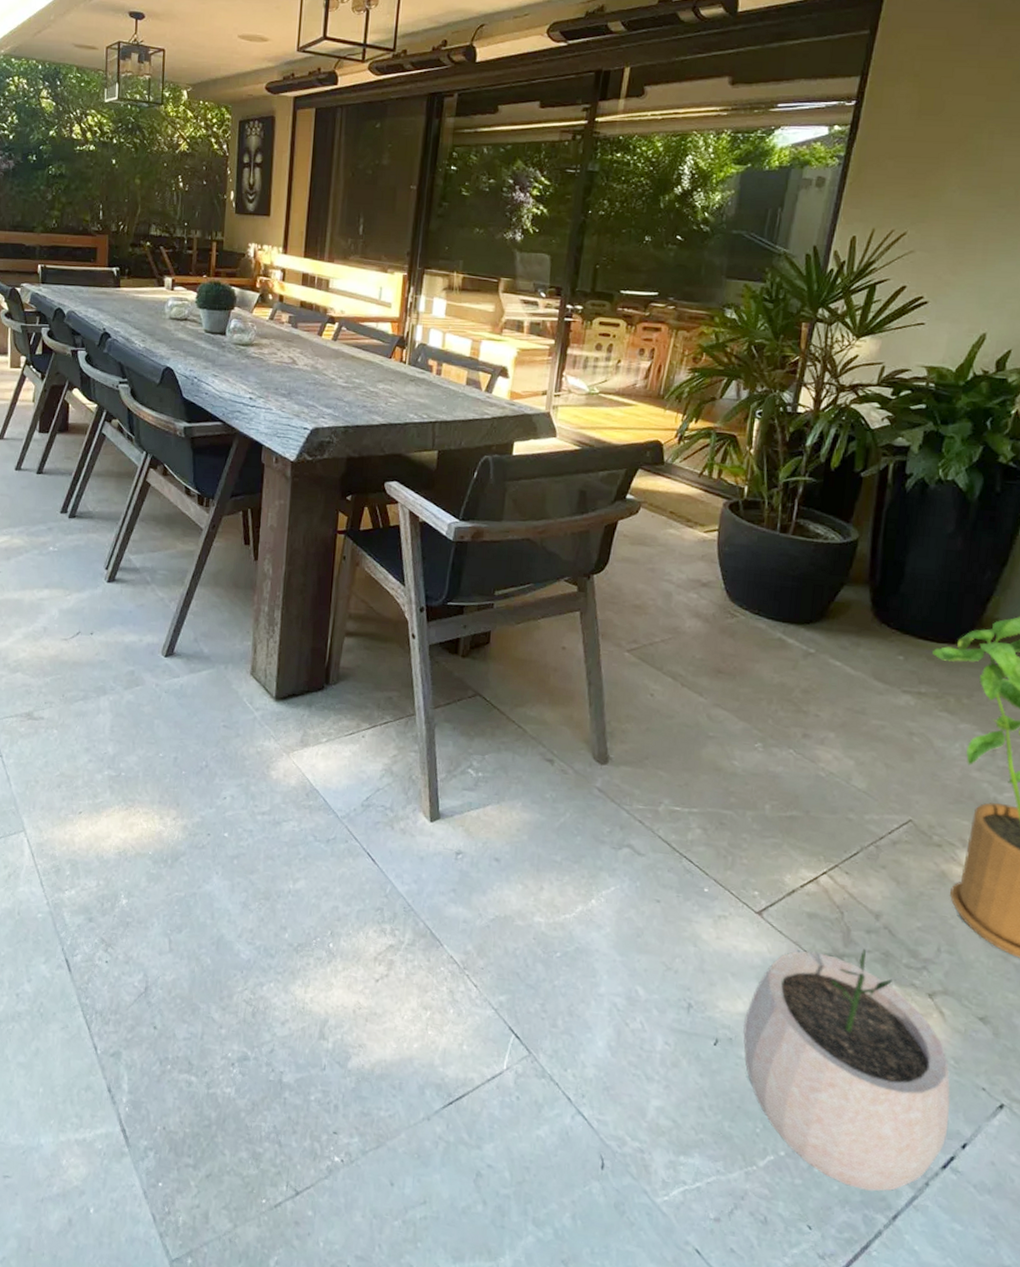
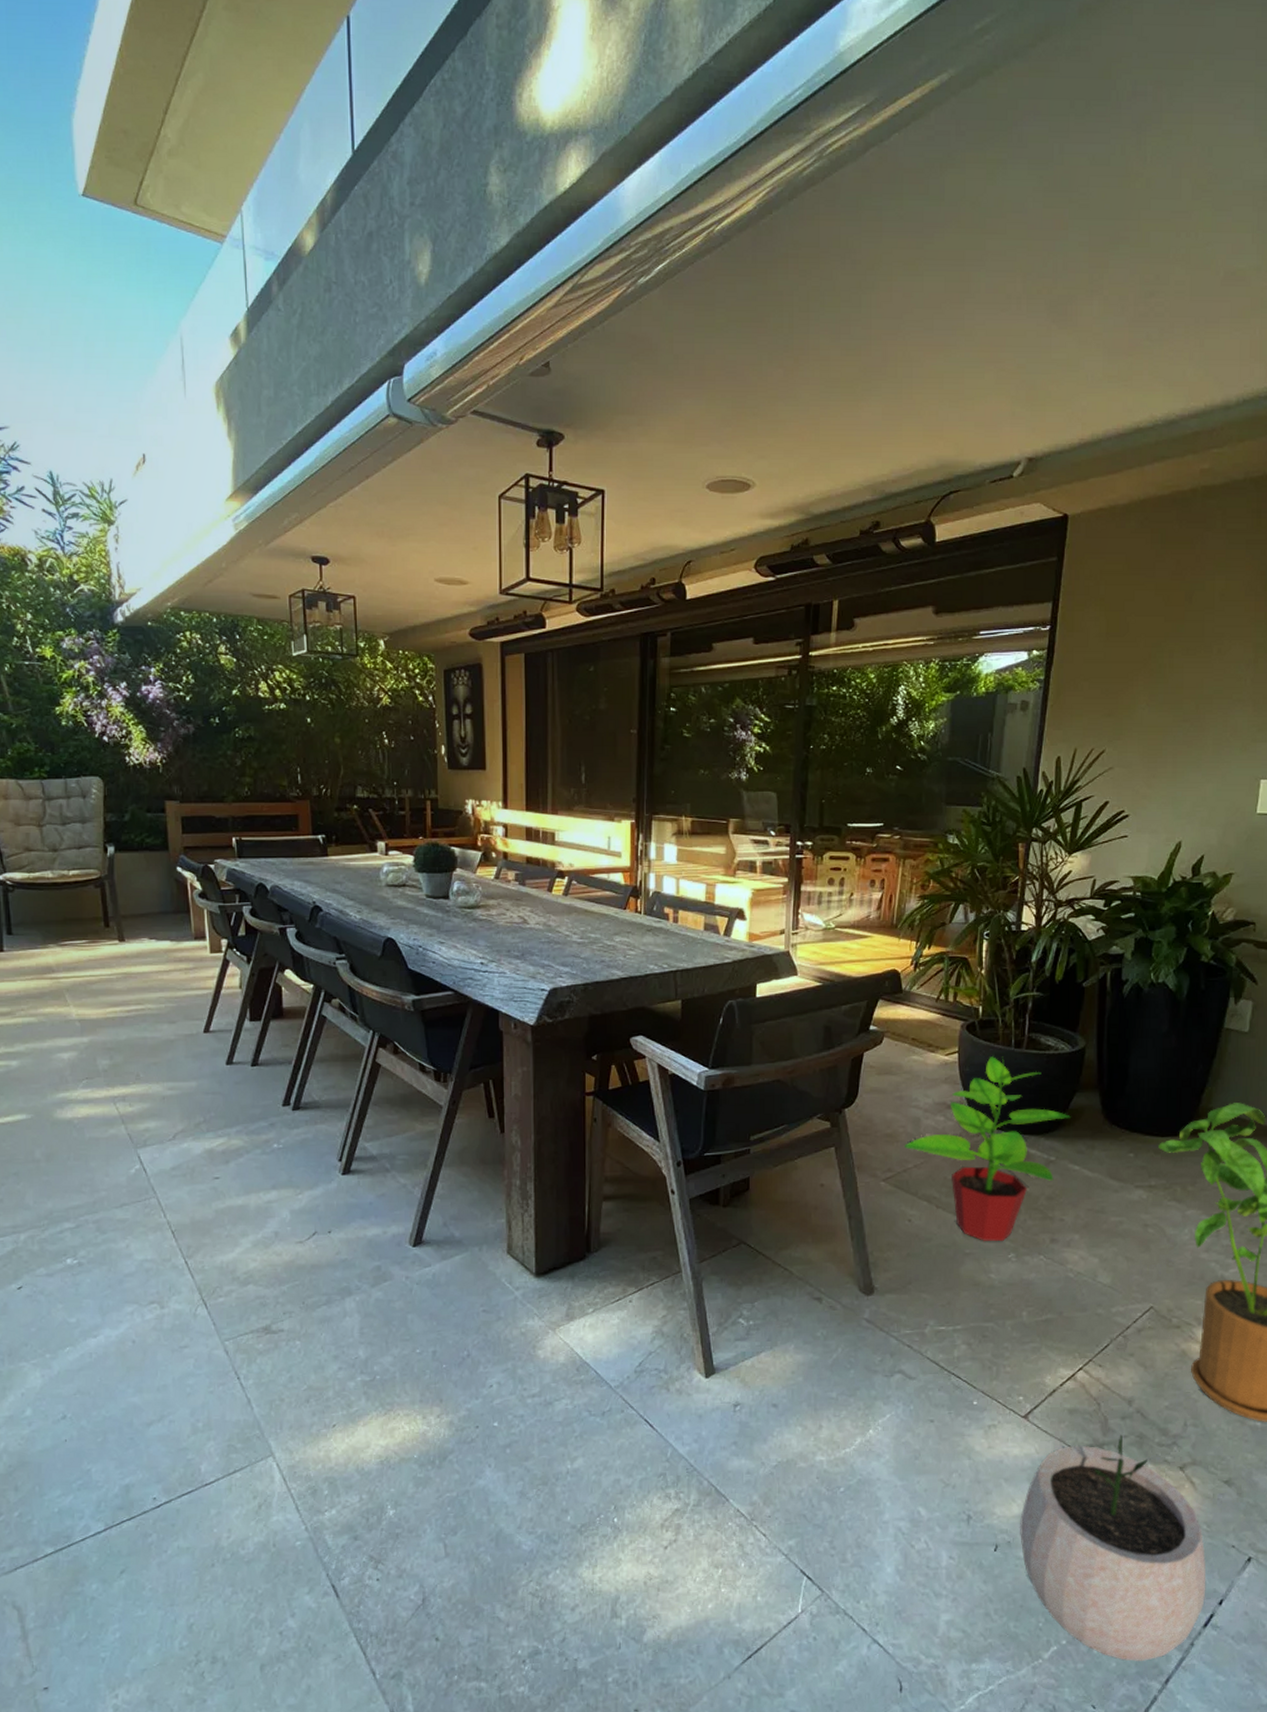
potted plant: none [653,538,836,730] -> present [905,1056,1071,1242]

